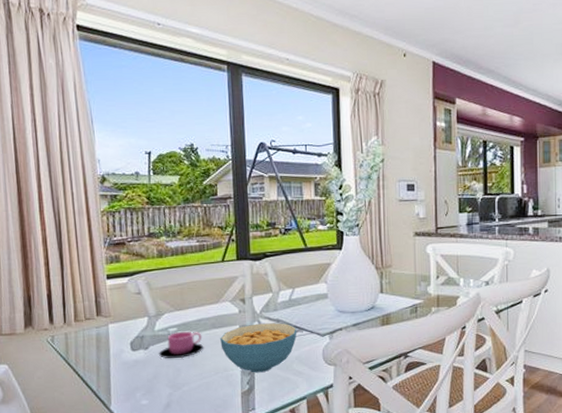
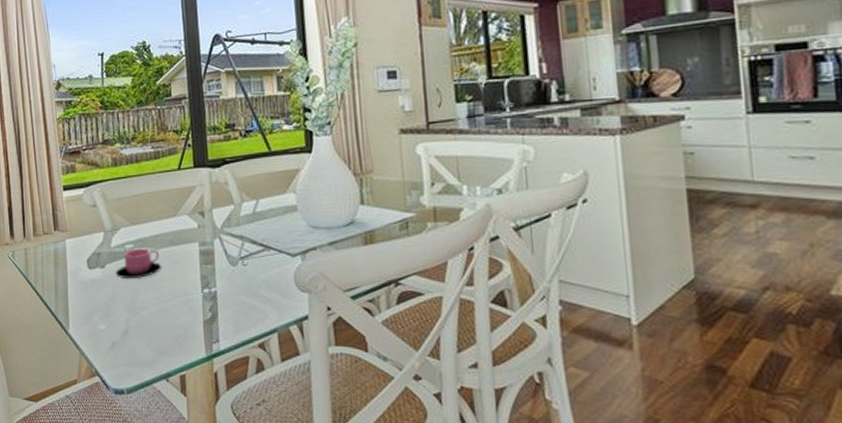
cereal bowl: present [220,323,297,373] -> none [179,240,264,299]

